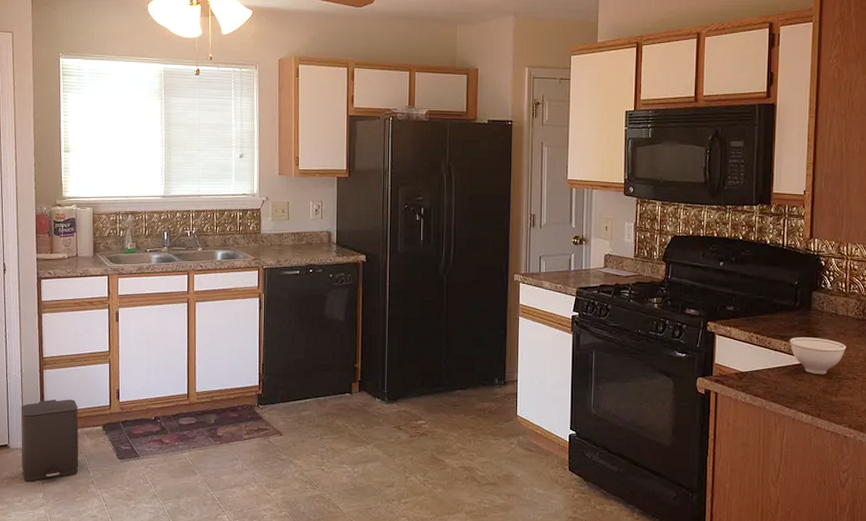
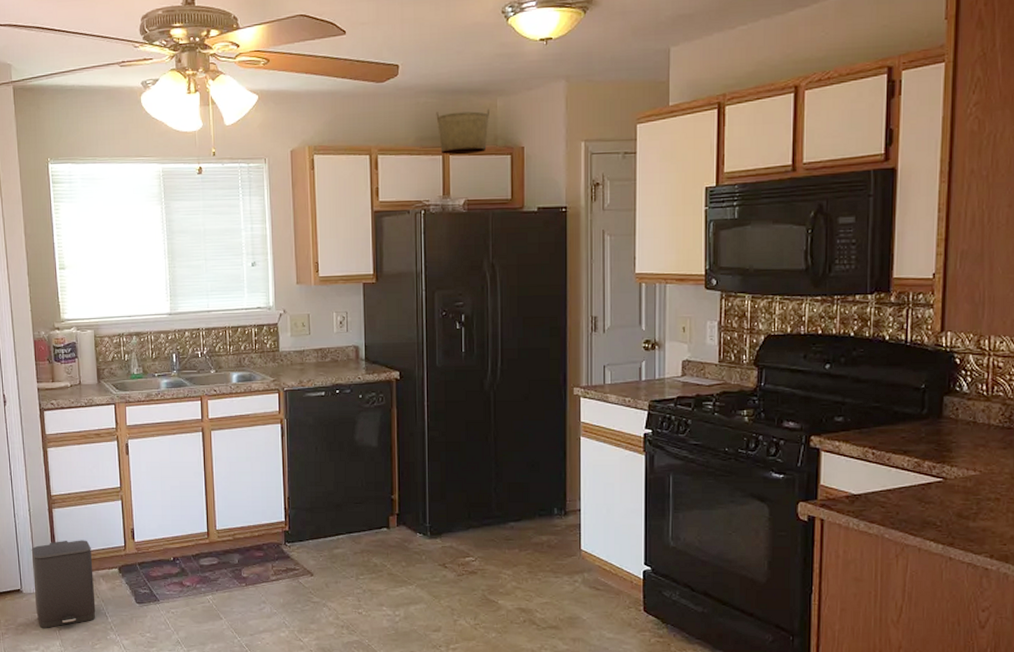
basket: none [405,34,450,72] -> present [436,108,489,155]
bowl: present [789,337,847,375] -> none [914,451,988,496]

